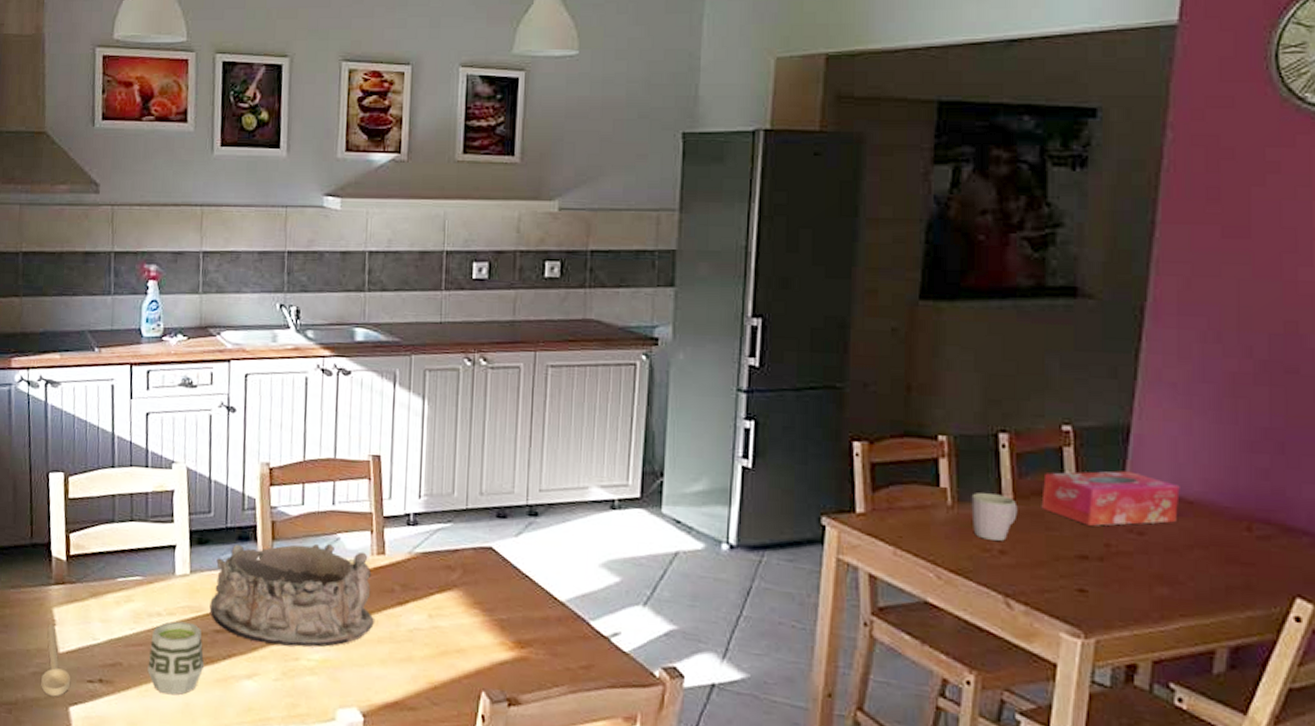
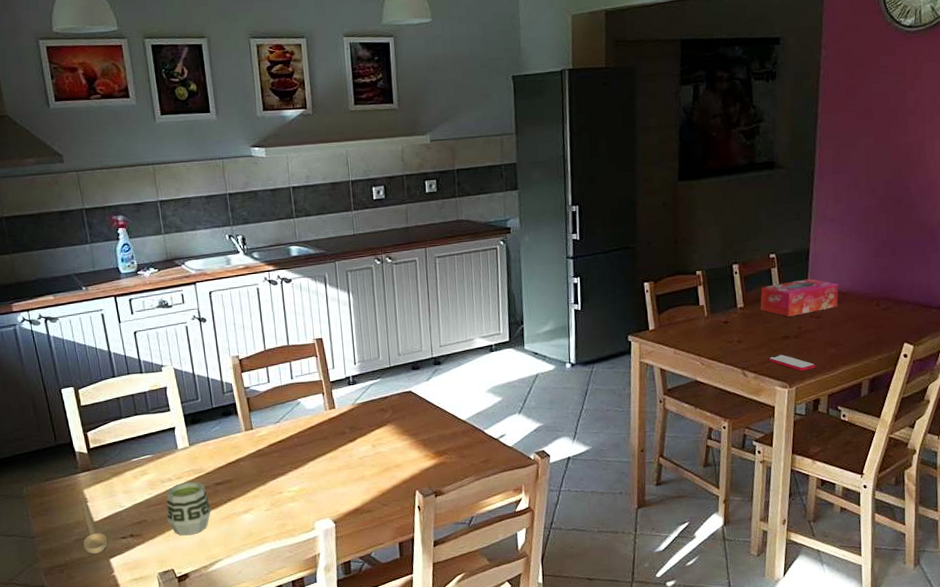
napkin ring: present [209,544,374,648] -> none [208,408,334,486]
mug: present [971,493,1018,541] -> none [719,305,747,335]
smartphone: none [1050,582,1132,616] -> present [768,354,815,371]

